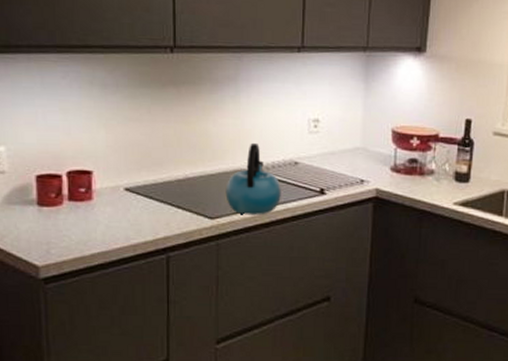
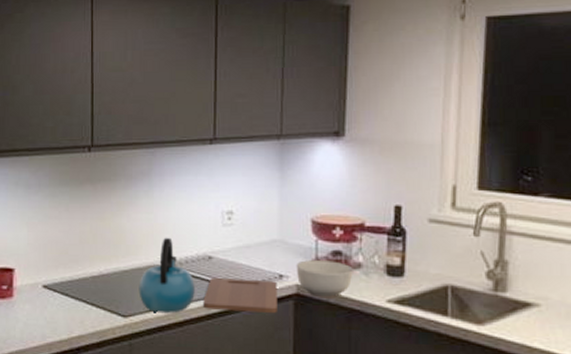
cutting board: none [289,181,358,215] -> present [203,277,277,314]
bowl: none [376,167,427,201] -> present [296,260,353,299]

